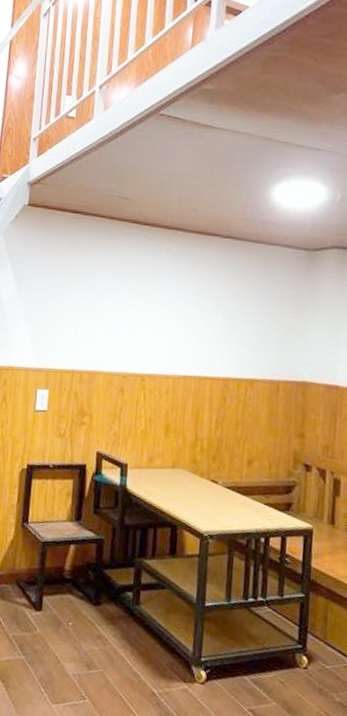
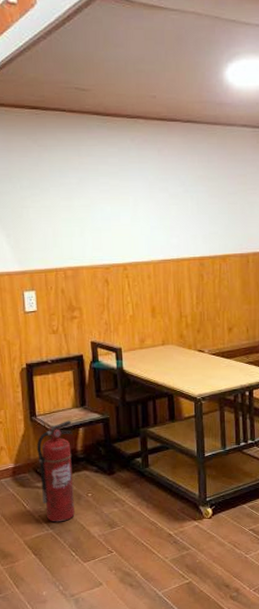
fire extinguisher: none [20,534,63,649] -> present [37,420,75,522]

